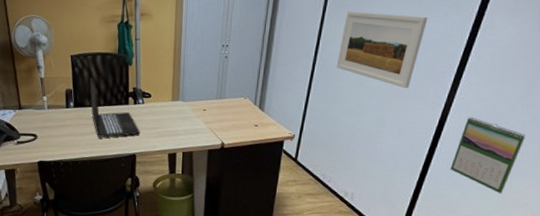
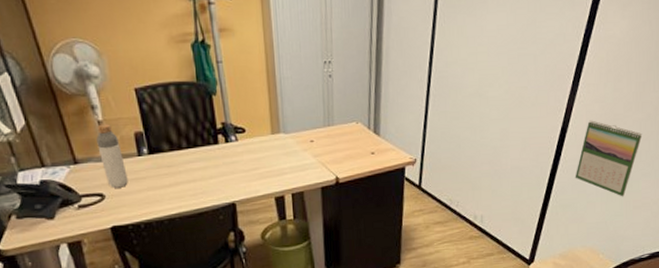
bottle: none [37,80,56,131] -> present [96,124,128,188]
laptop: present [90,78,141,138] -> none [164,115,238,188]
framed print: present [336,11,428,89] -> none [453,12,544,96]

